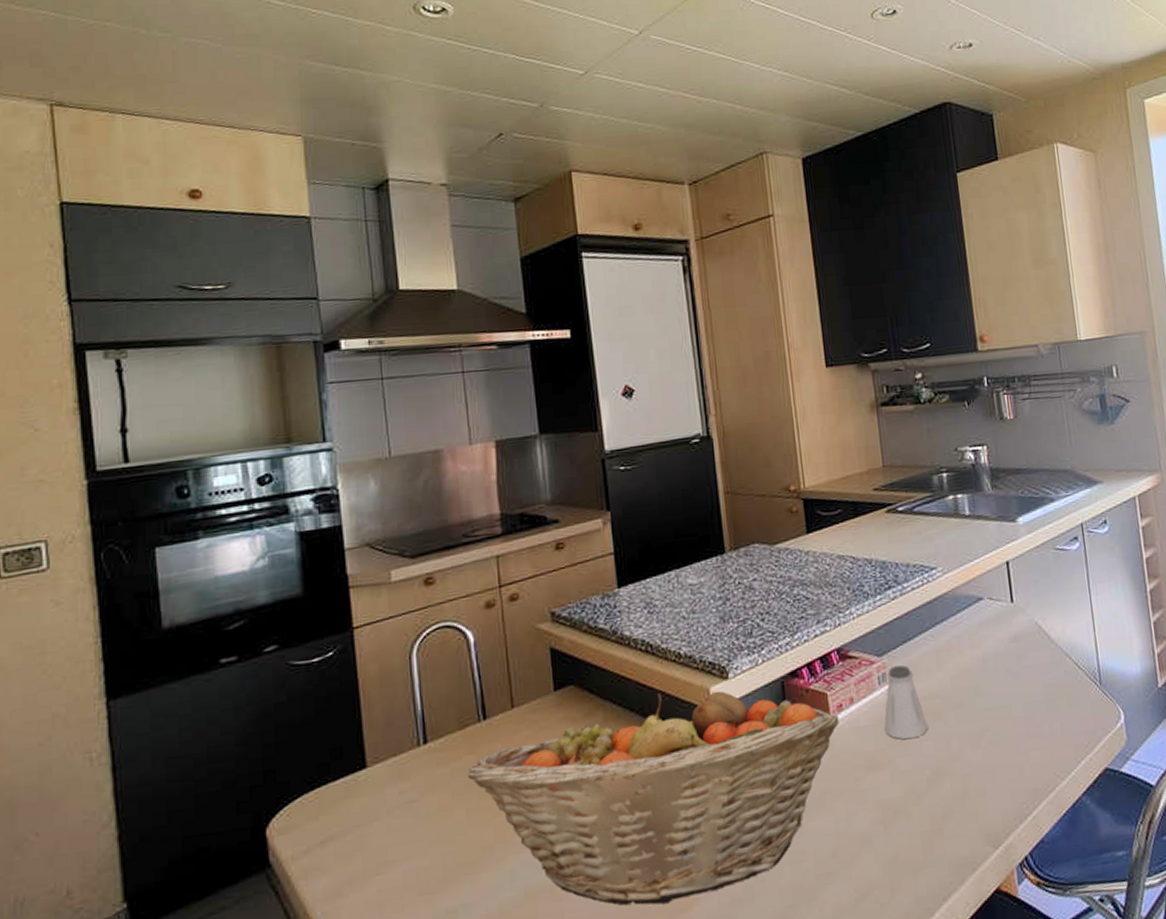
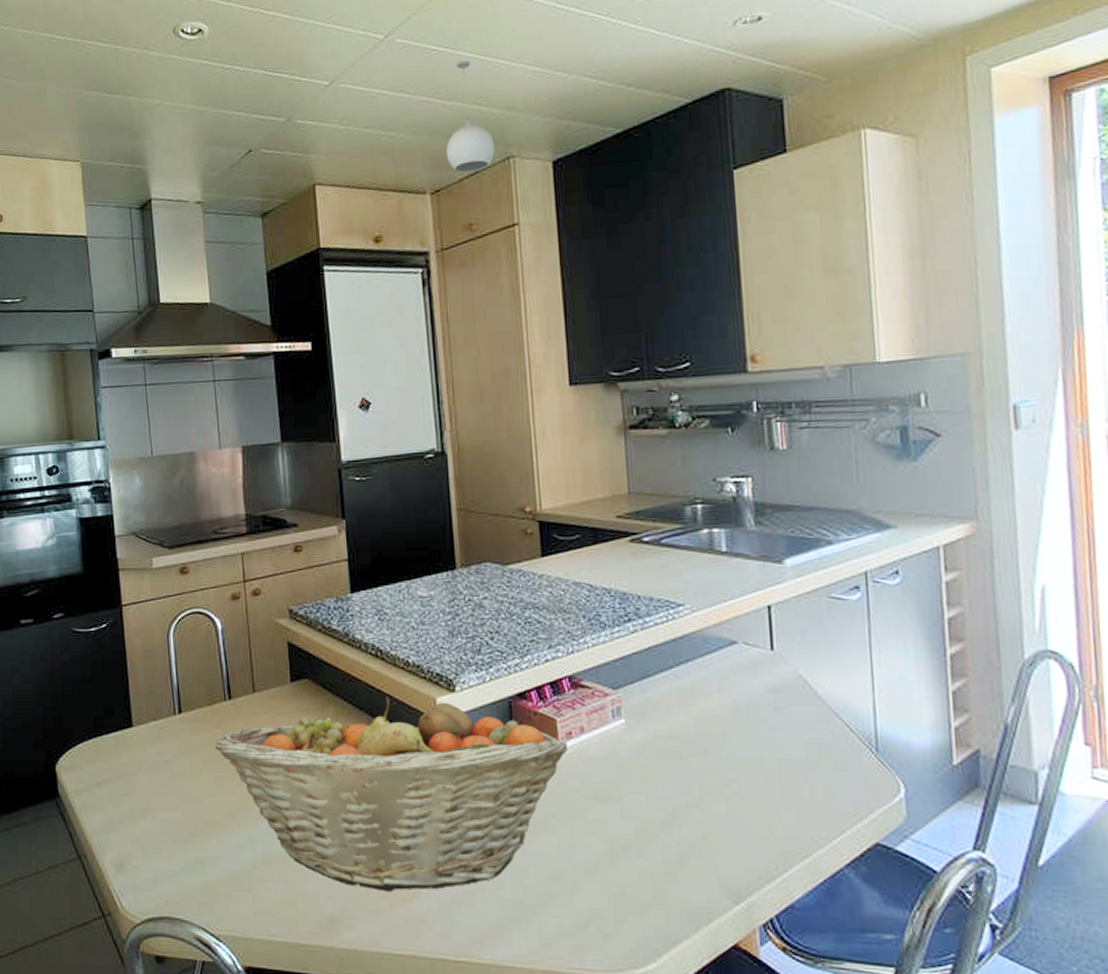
pendant light: none [703,60,749,166] -> present [446,59,495,173]
saltshaker: present [884,665,928,740] -> none [616,702,665,778]

